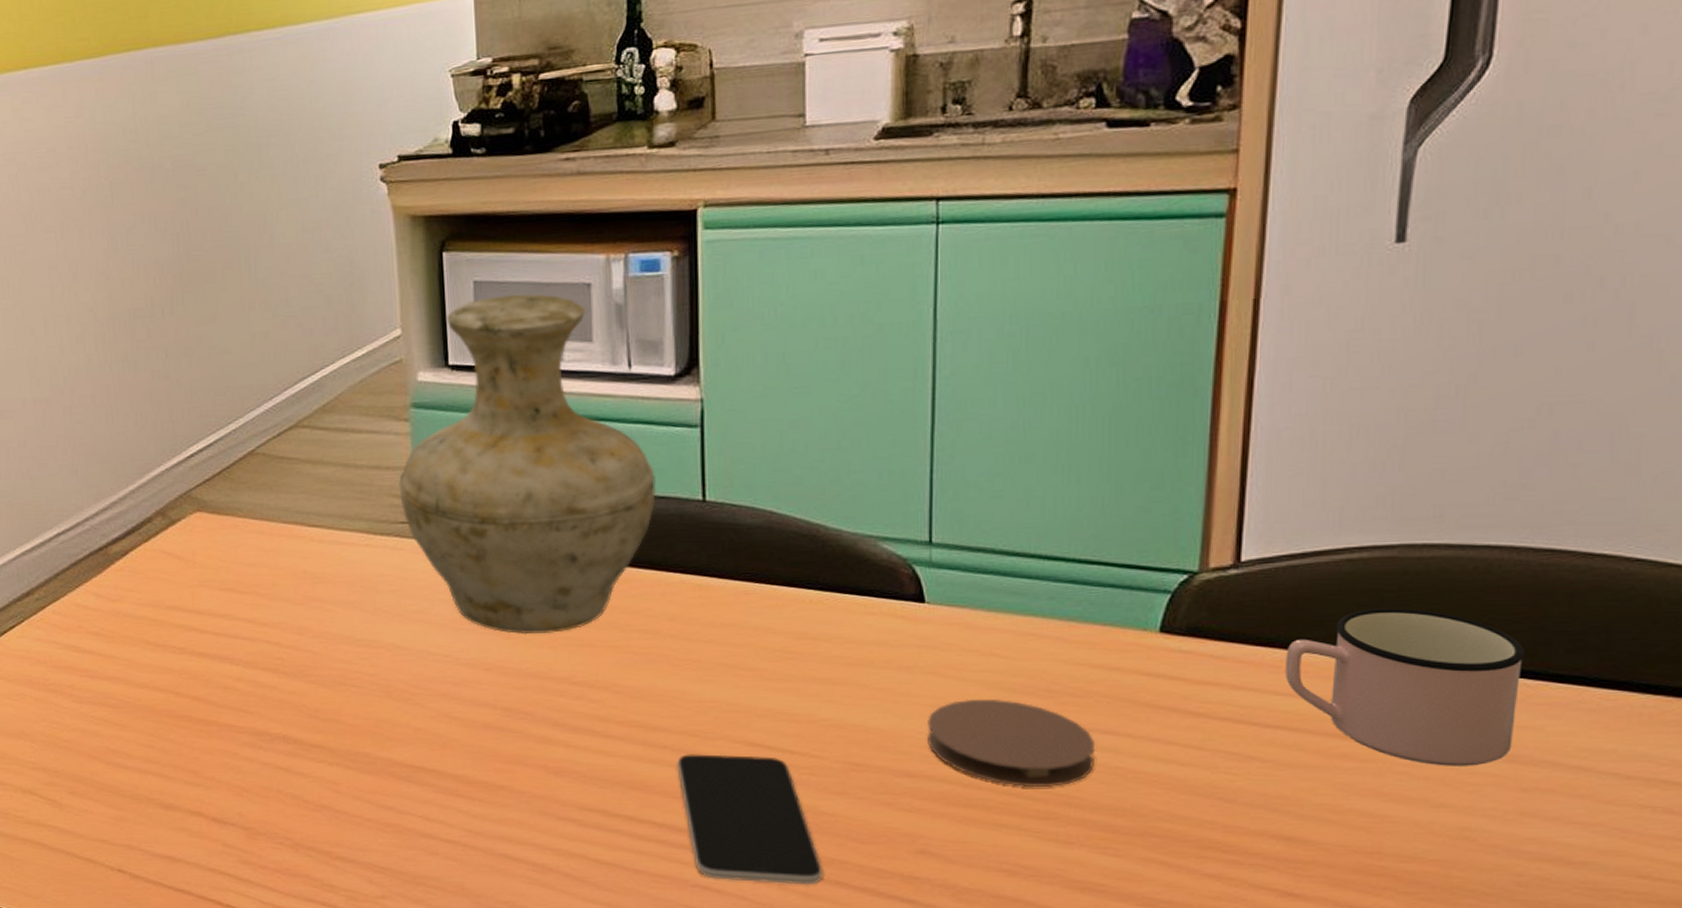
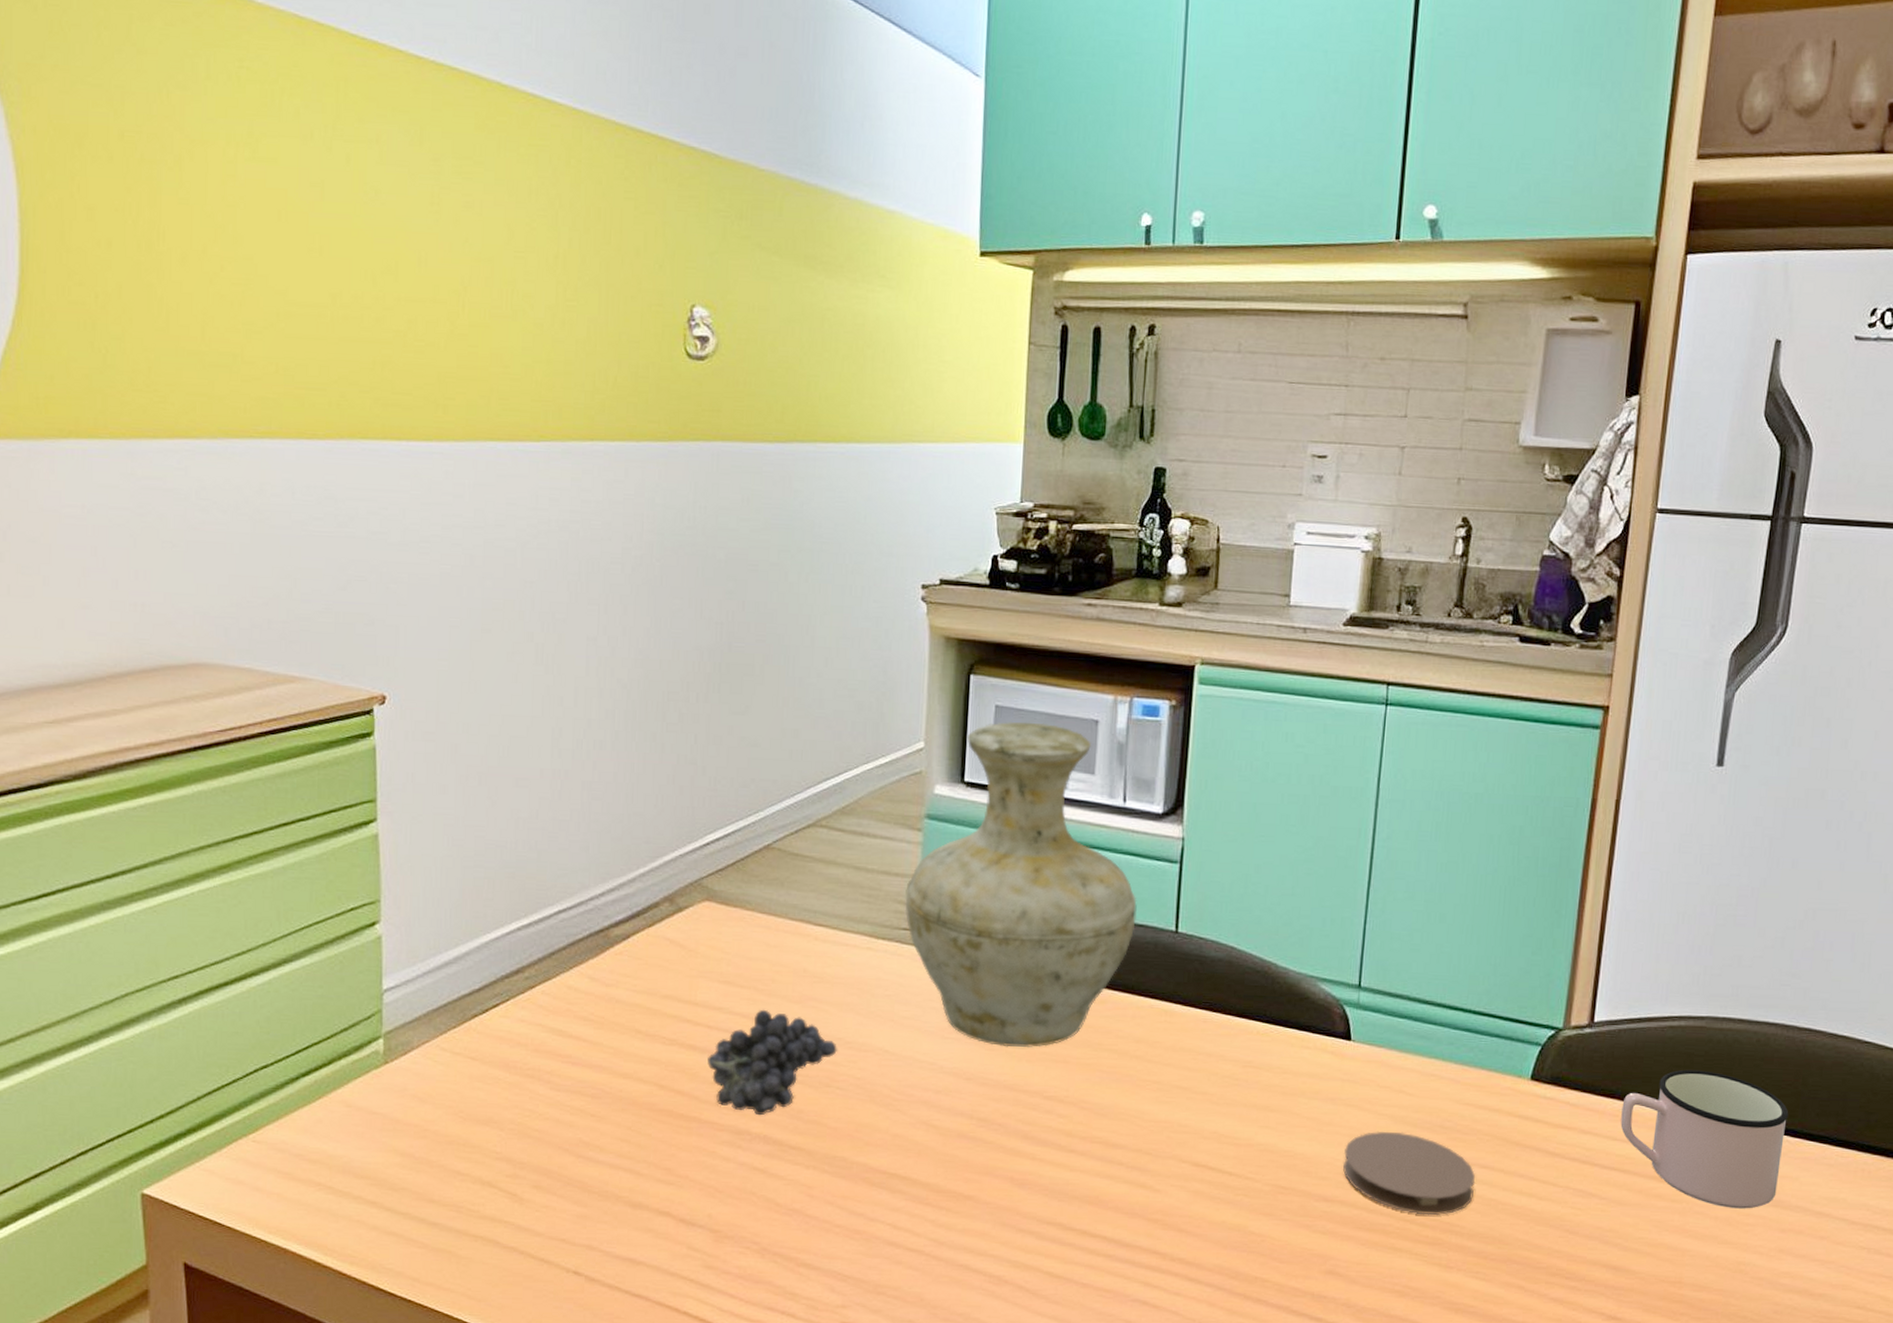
fruit: none [219,613,348,717] -> present [707,1009,838,1116]
smartphone: present [676,754,823,885] -> none [1129,1171,1247,1302]

